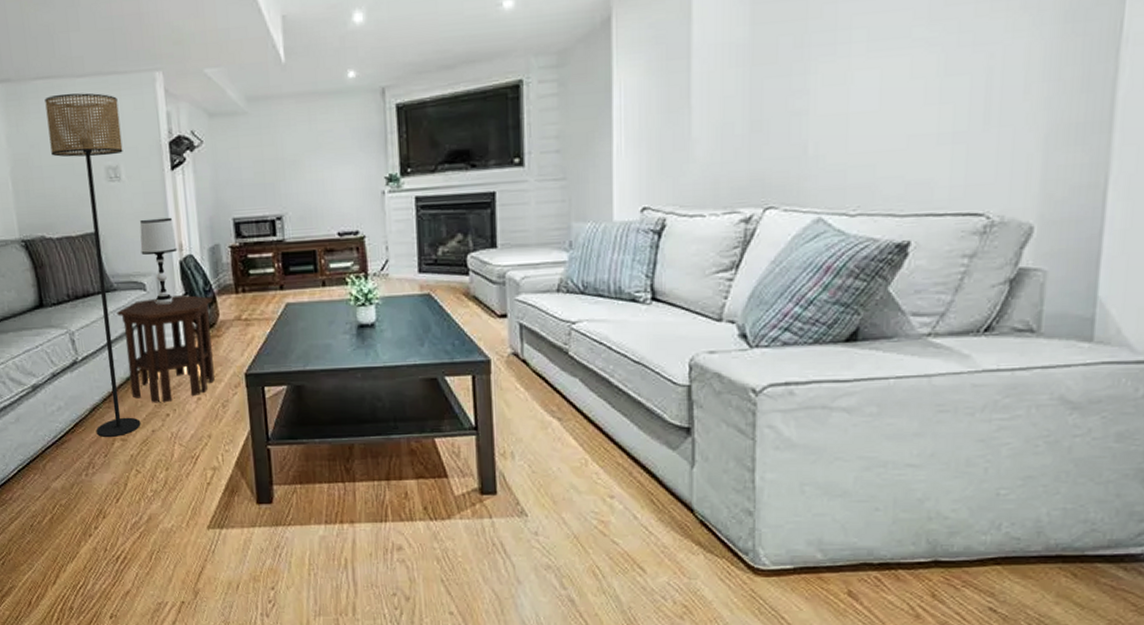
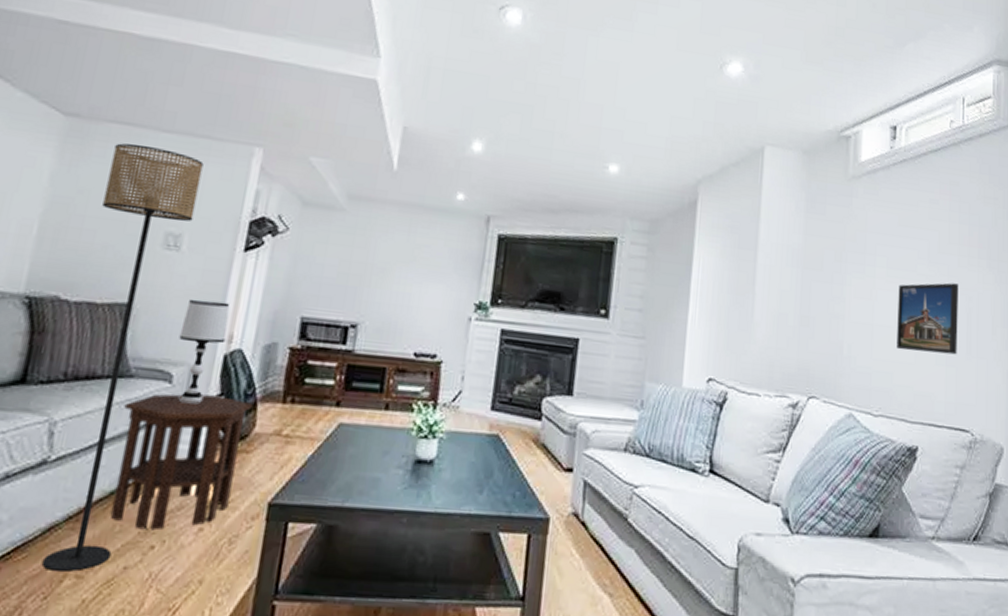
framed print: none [881,40,974,137] -> present [897,282,959,355]

